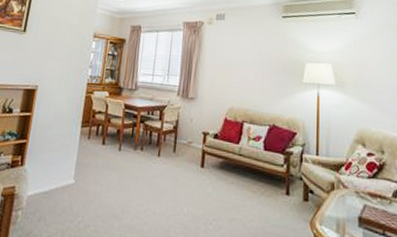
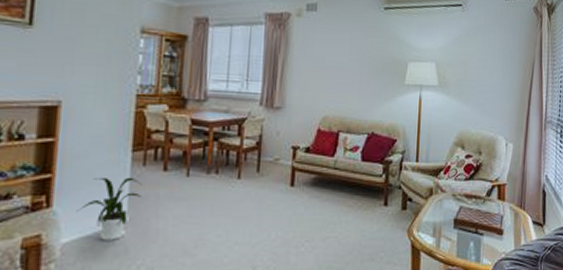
house plant: none [39,146,86,198] -> present [76,177,142,240]

